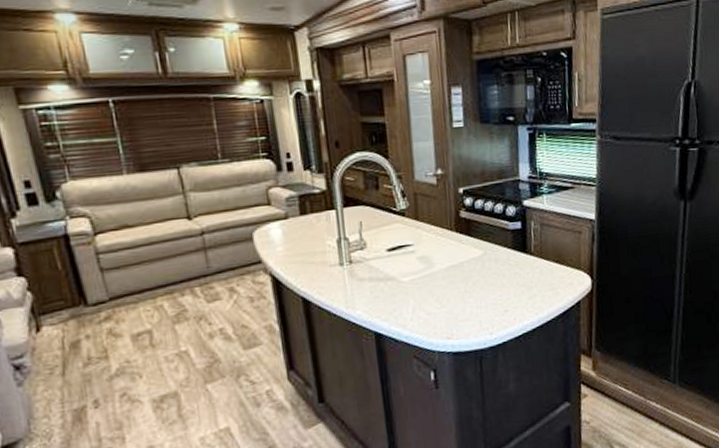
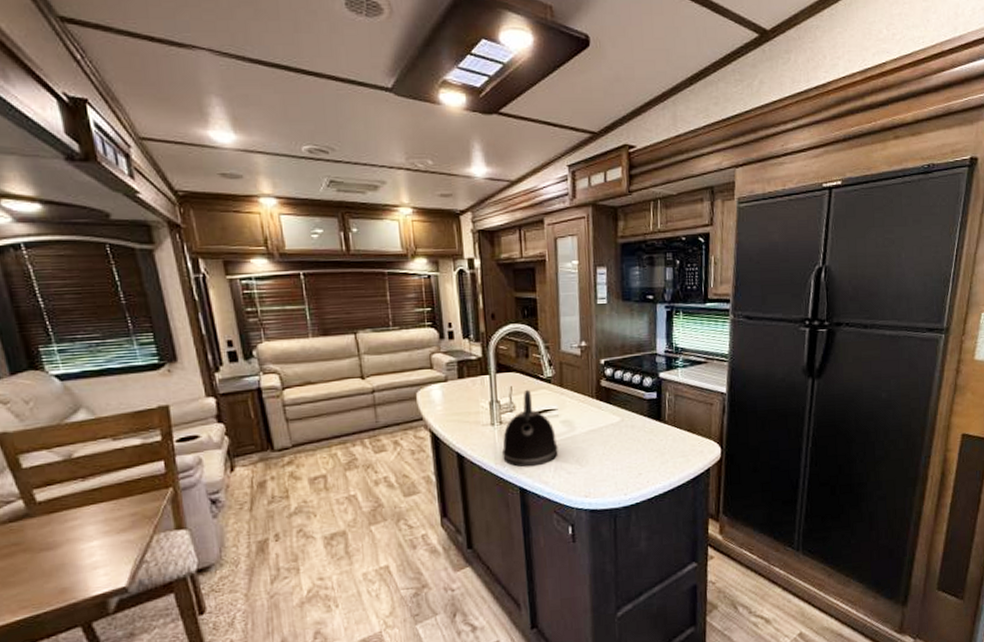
kettle: none [352,224,416,311] -> present [501,389,558,468]

